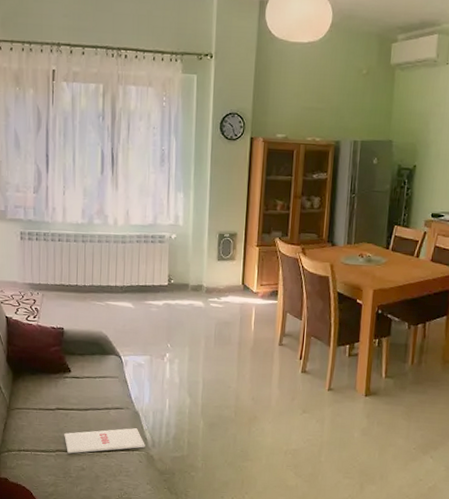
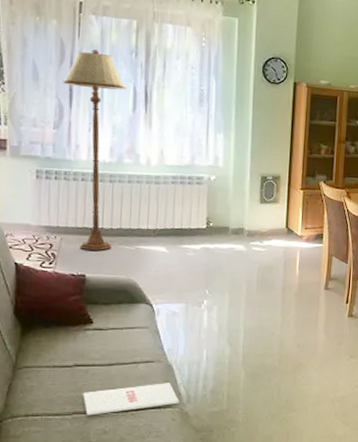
floor lamp: none [40,115,96,306] -> present [63,49,127,251]

